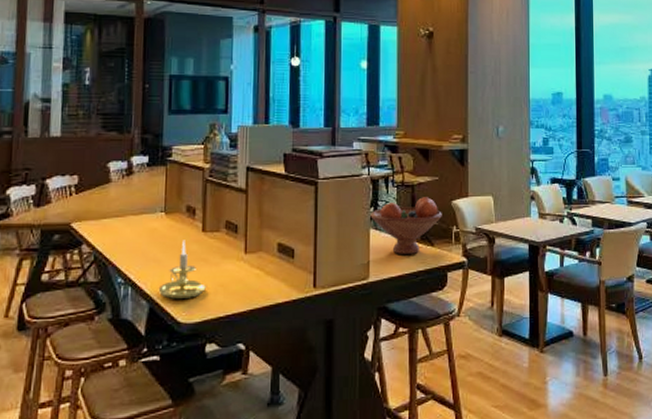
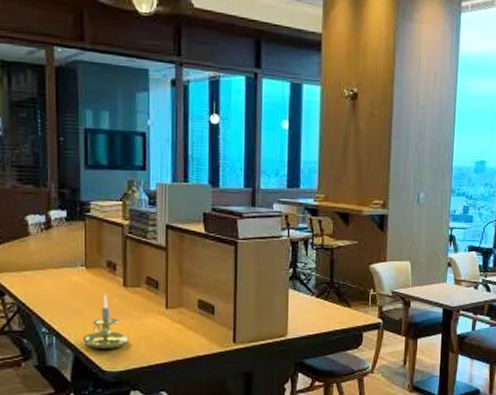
fruit bowl: present [370,197,442,254] -> none [289,260,360,314]

